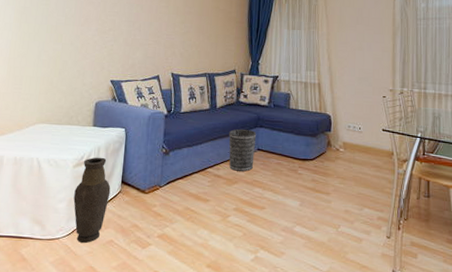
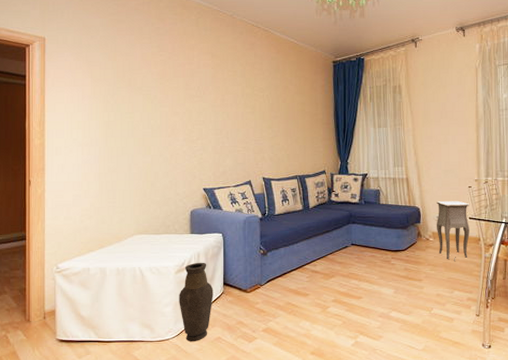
wastebasket: present [229,128,257,172] -> none [323,226,350,266]
side table: none [347,110,383,176] -> present [436,200,470,262]

